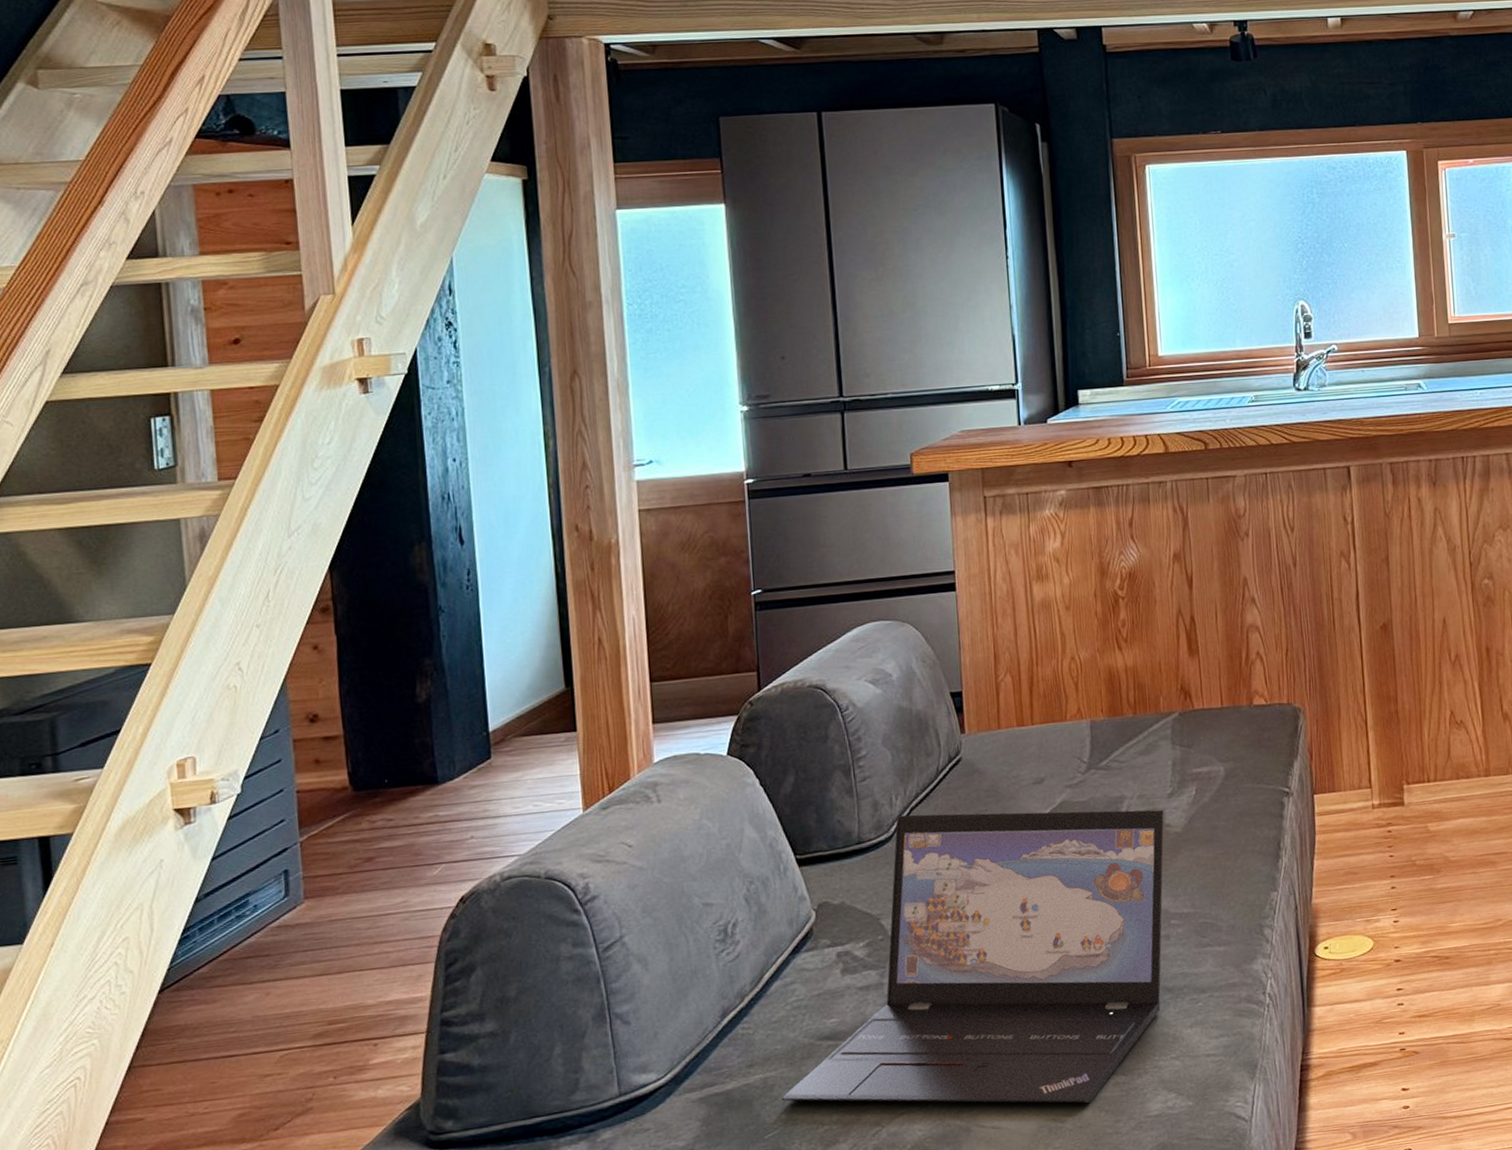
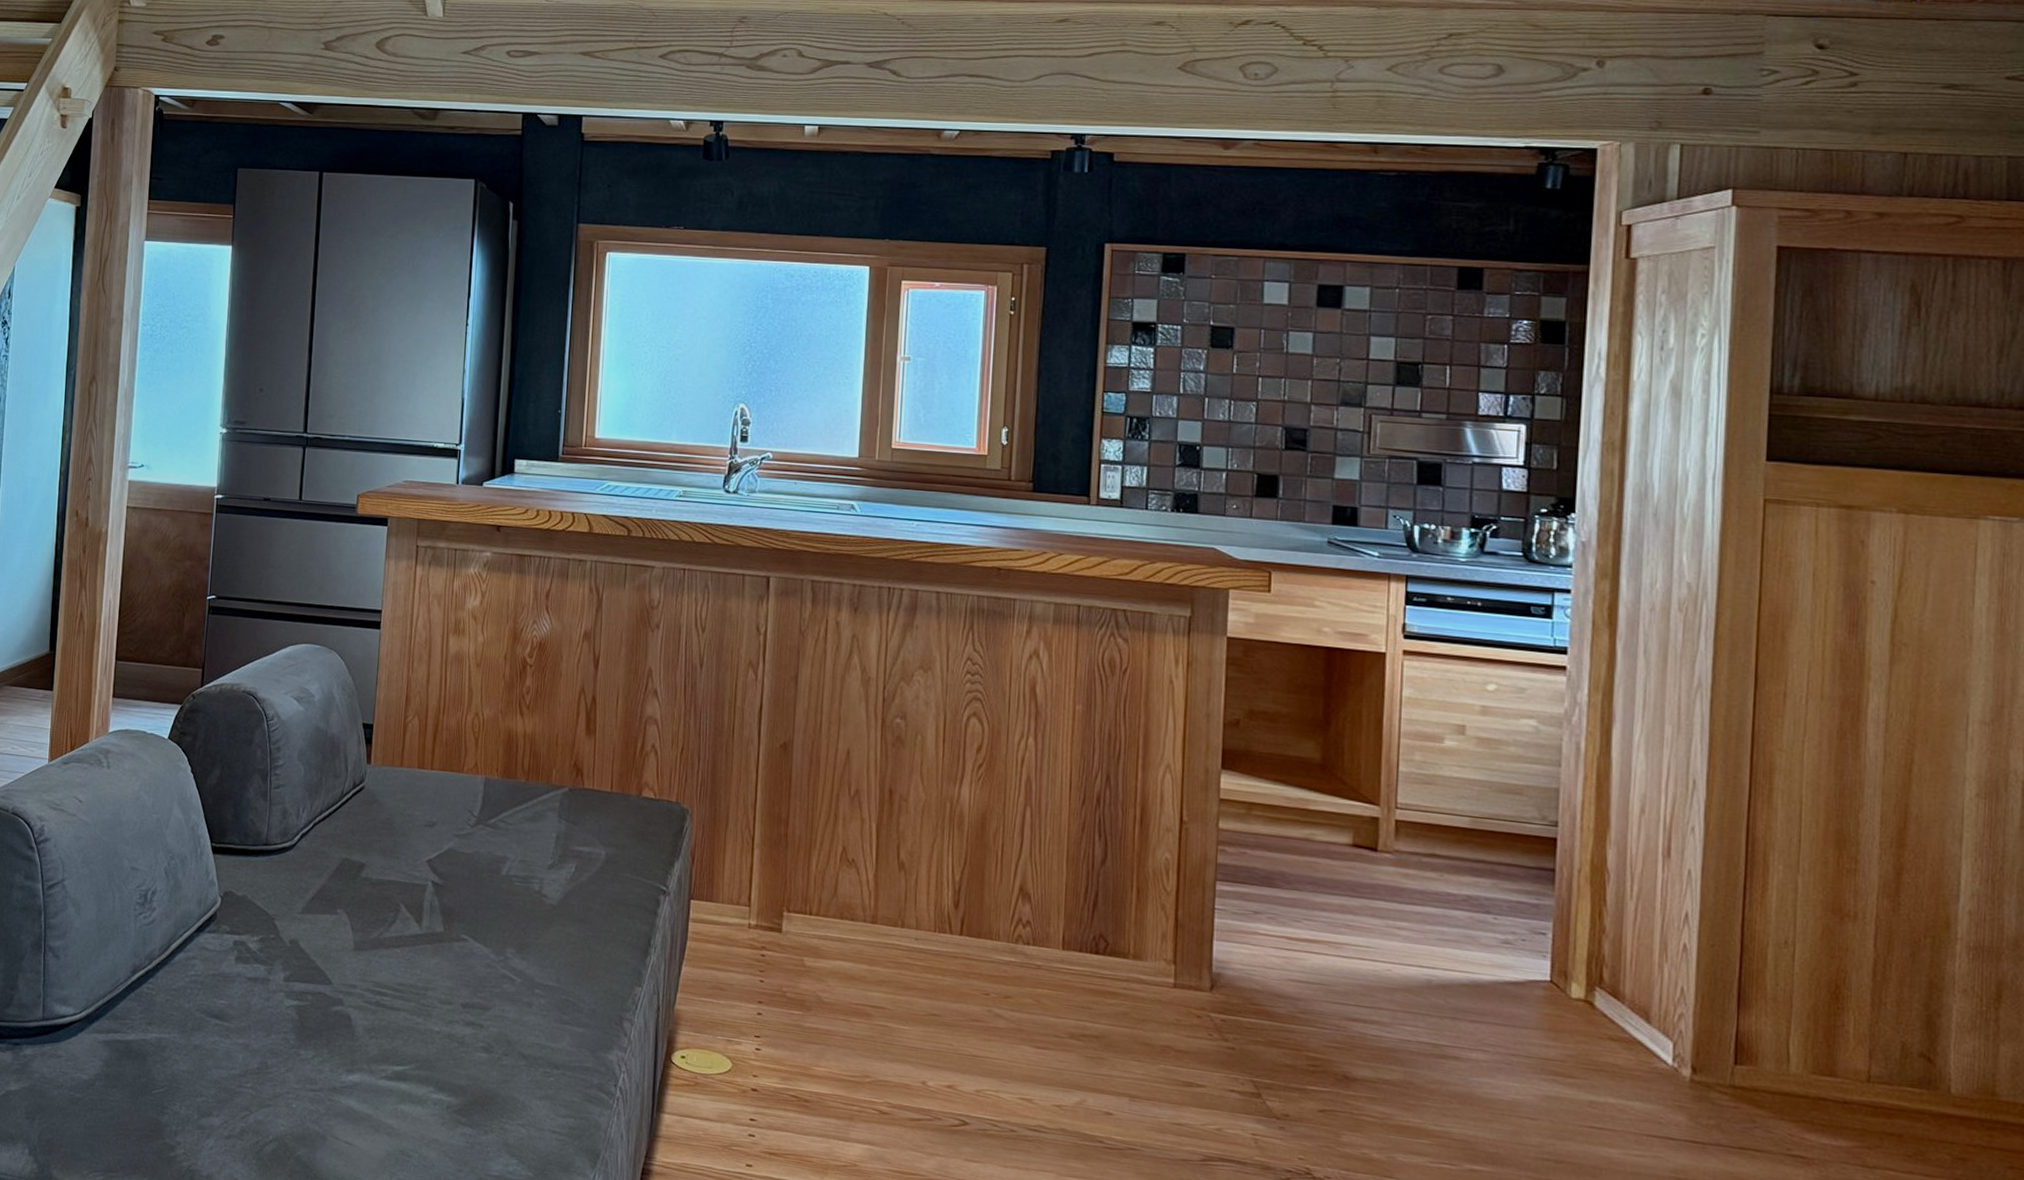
laptop: present [781,810,1164,1103] -> none [170,828,542,1145]

